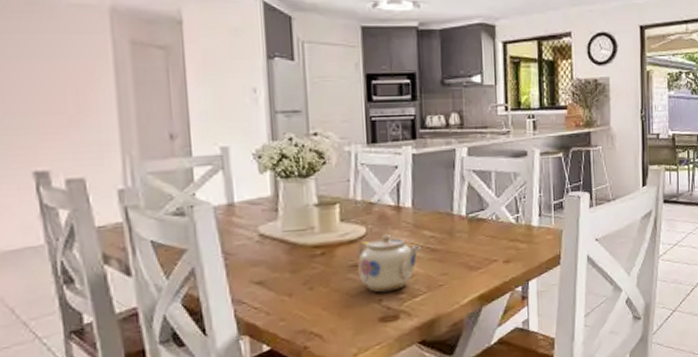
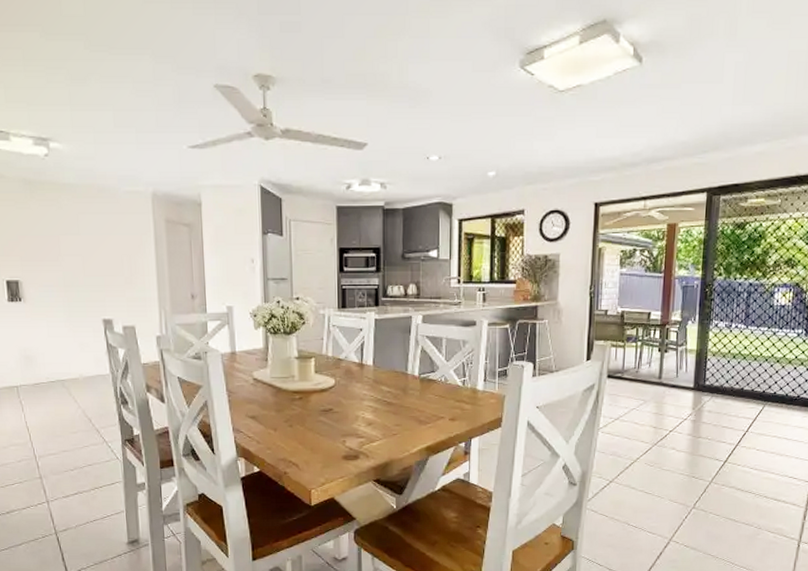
teapot: present [357,234,421,293] -> none [327,386,379,435]

